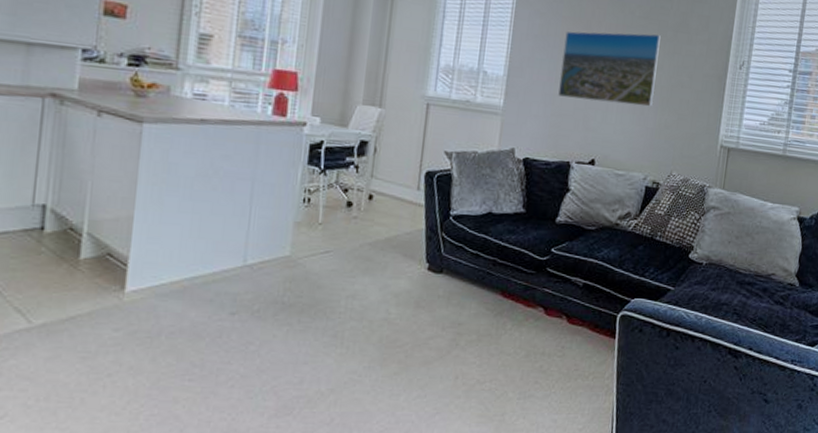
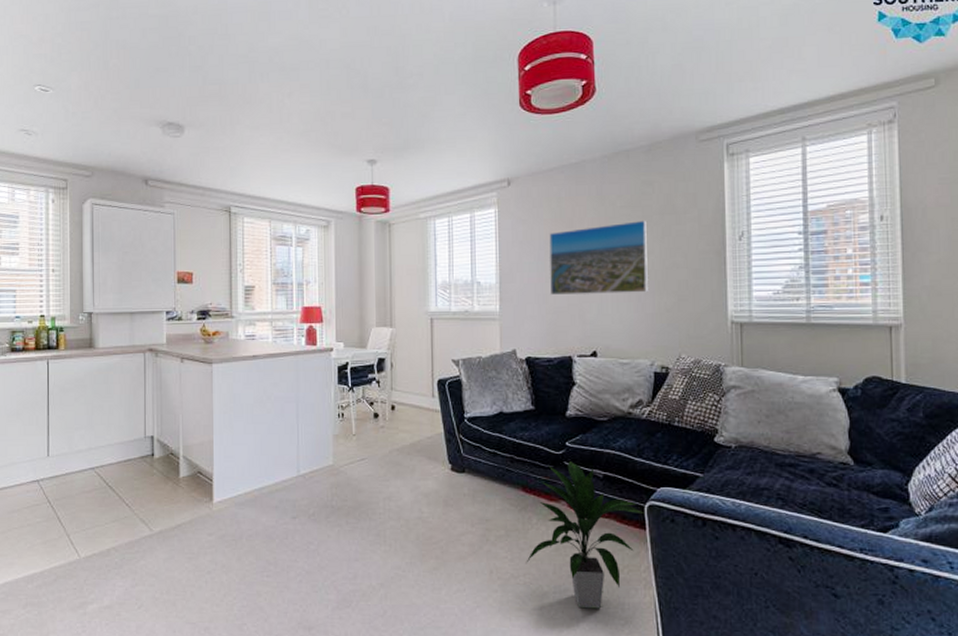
indoor plant: none [494,268,616,414] -> present [526,462,644,609]

